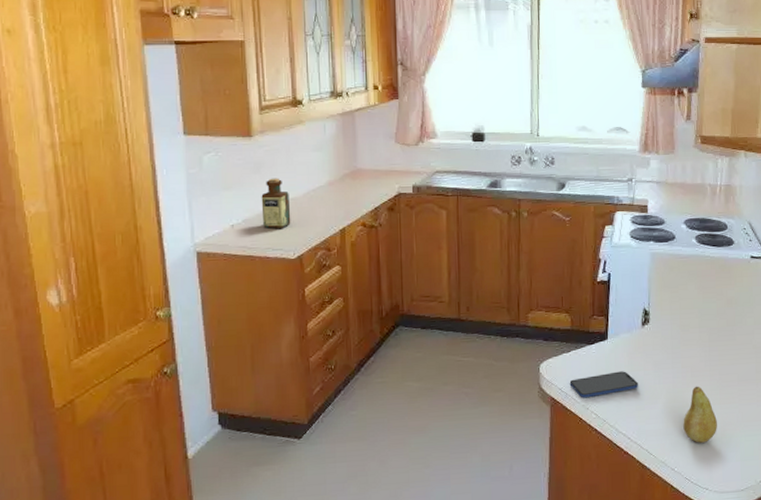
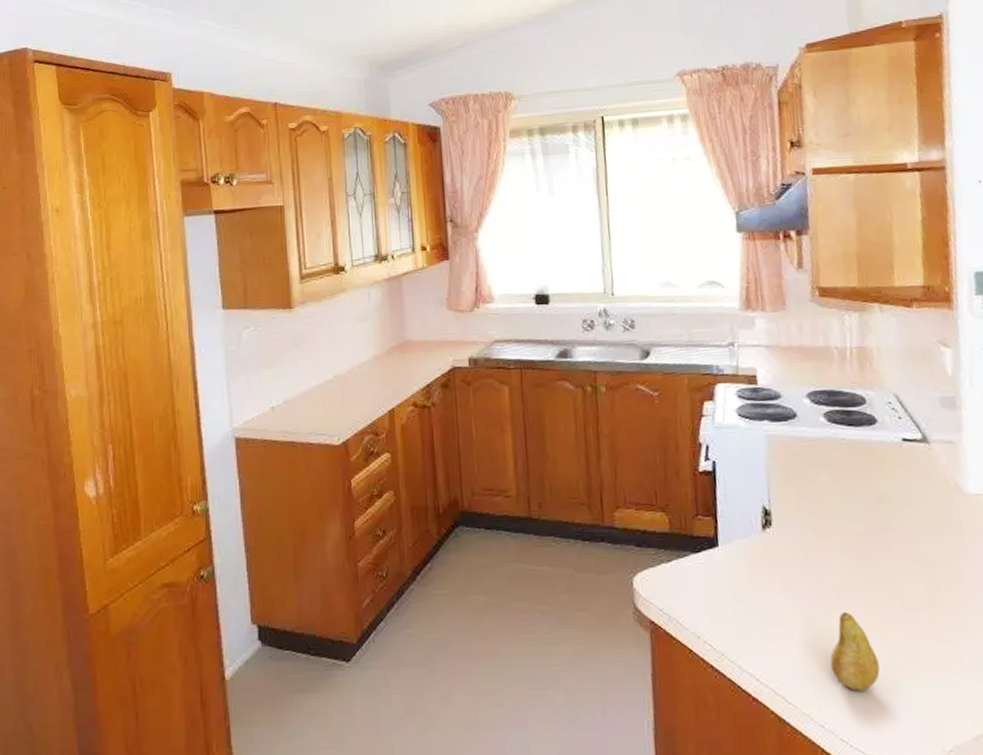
bottle: present [261,178,291,229] -> none [302,353,335,411]
smartphone: present [569,371,638,398] -> none [672,588,764,623]

